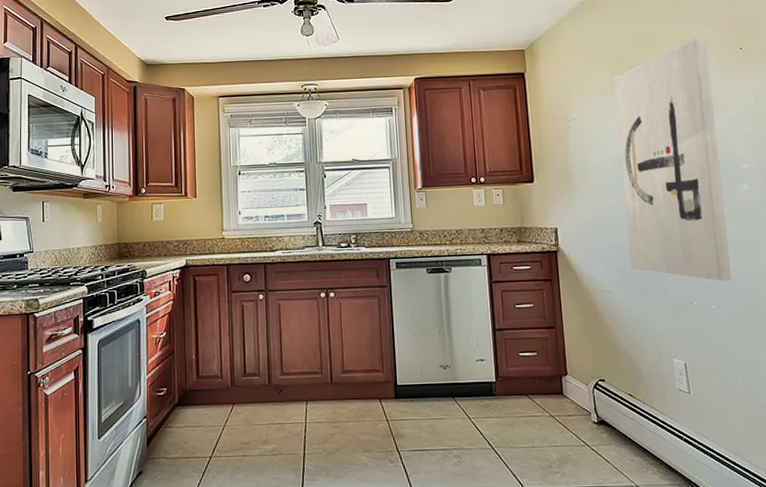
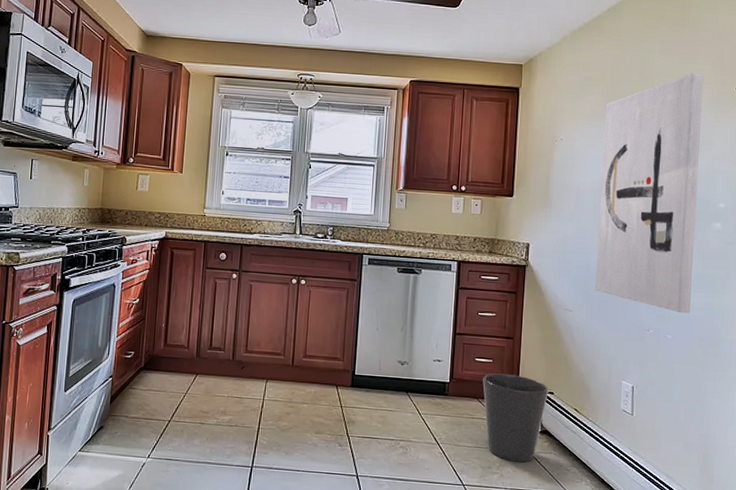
trash can: none [530,365,600,458] -> present [483,373,549,463]

